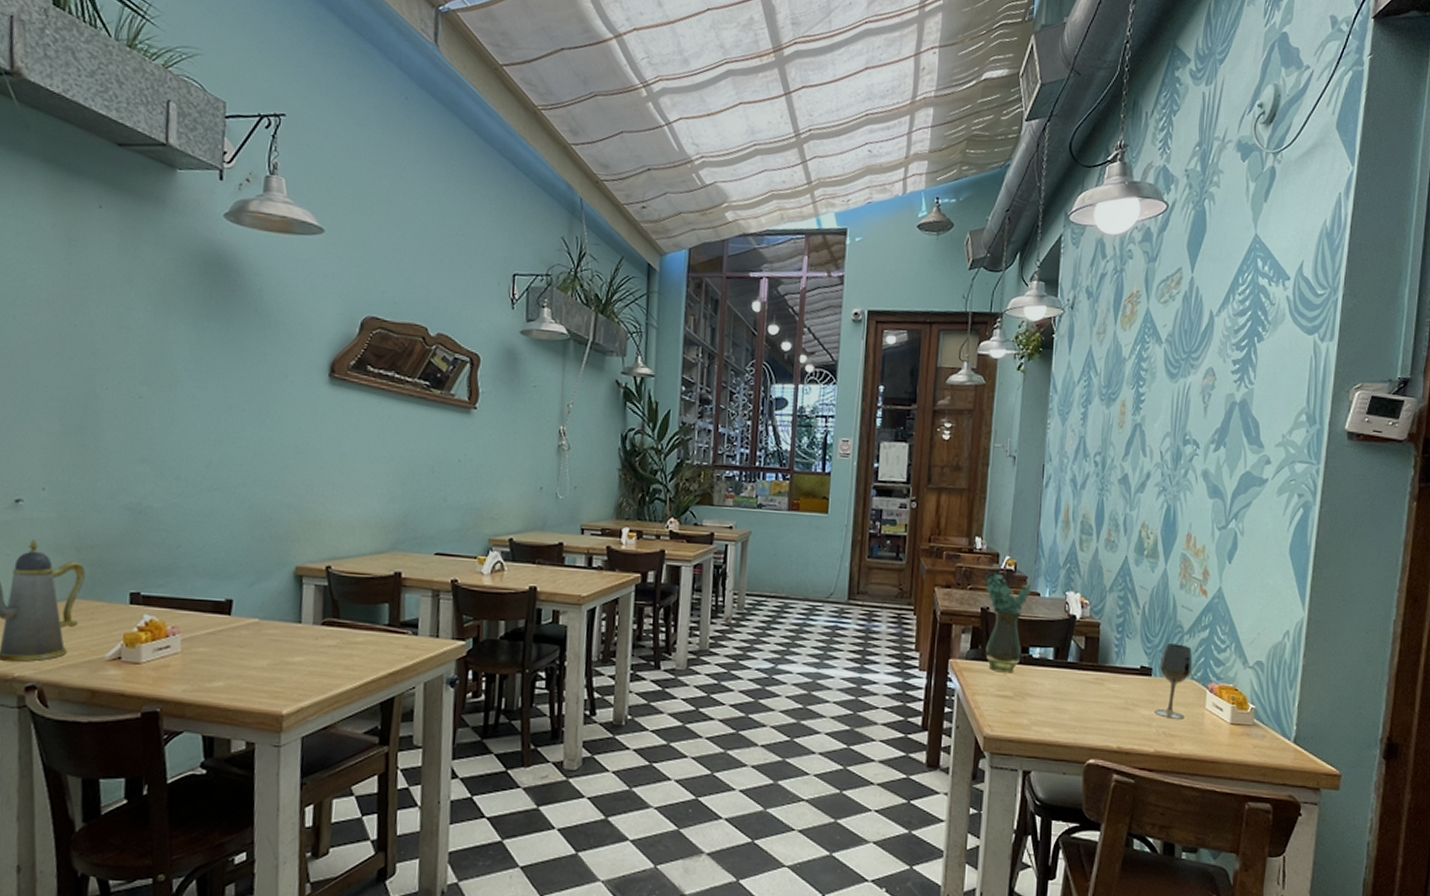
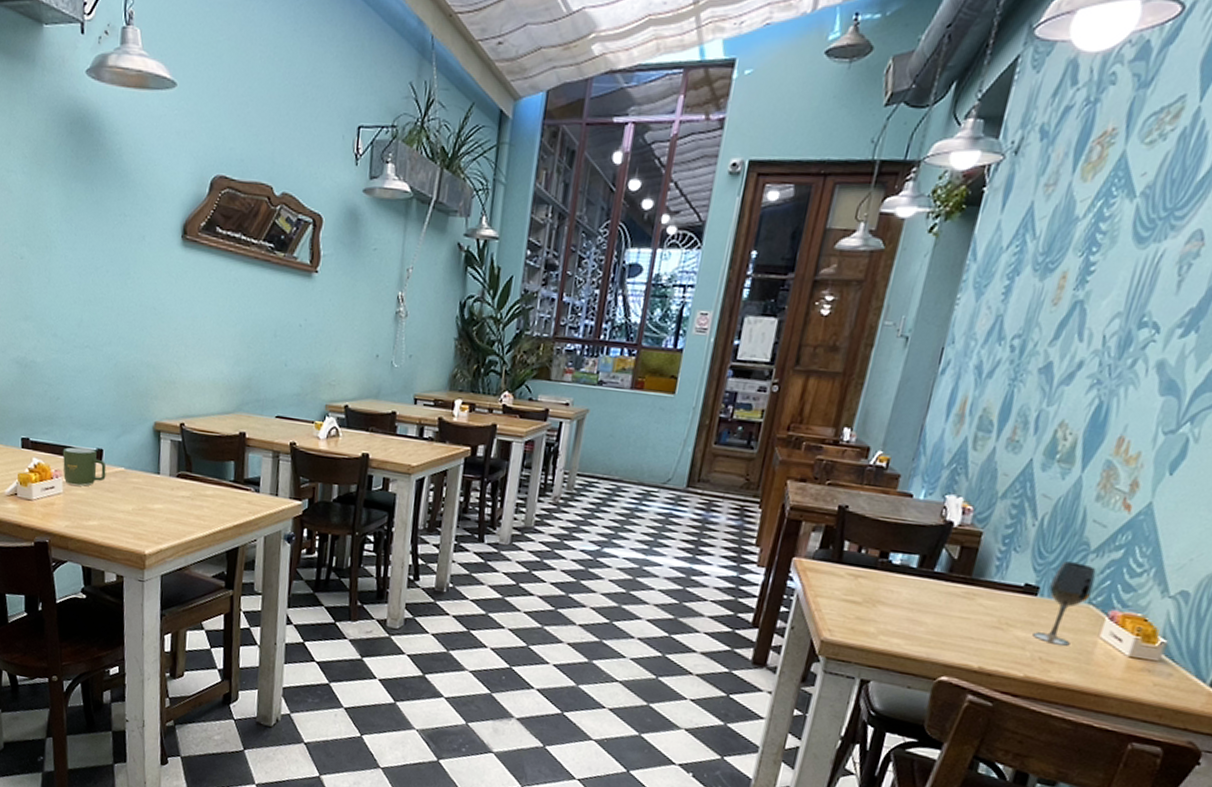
mug: none [182,598,237,643] -> present [62,447,107,486]
vase: present [985,568,1031,673] -> none [836,463,904,578]

